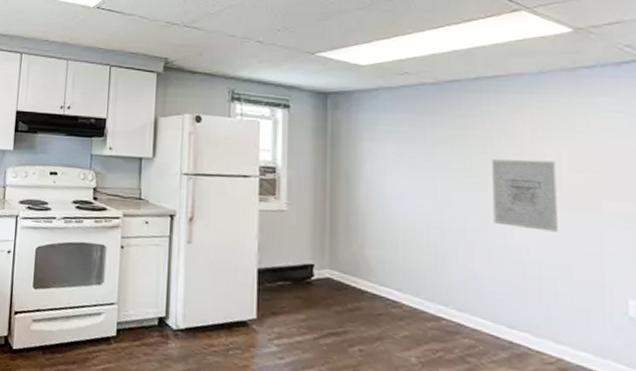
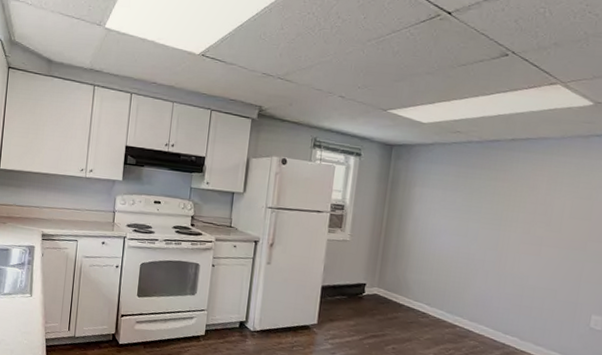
wall art: present [492,159,558,232] -> none [506,206,560,264]

